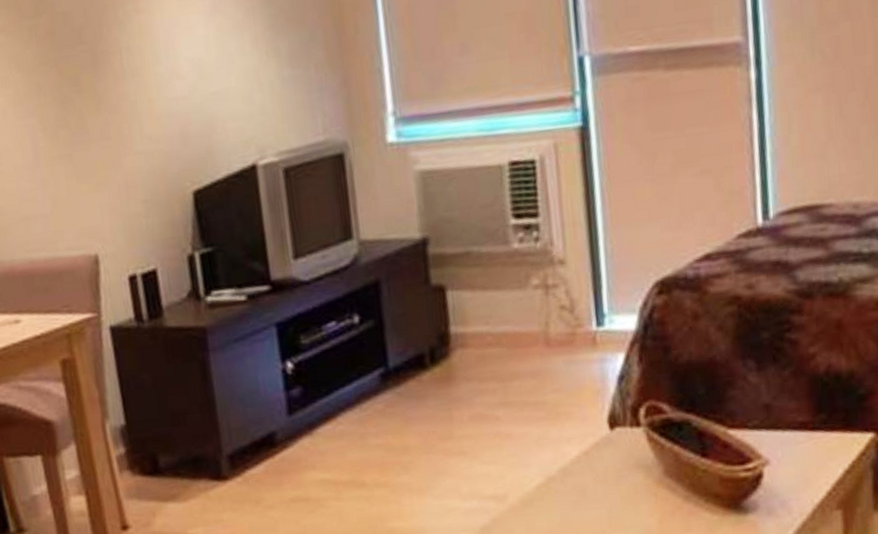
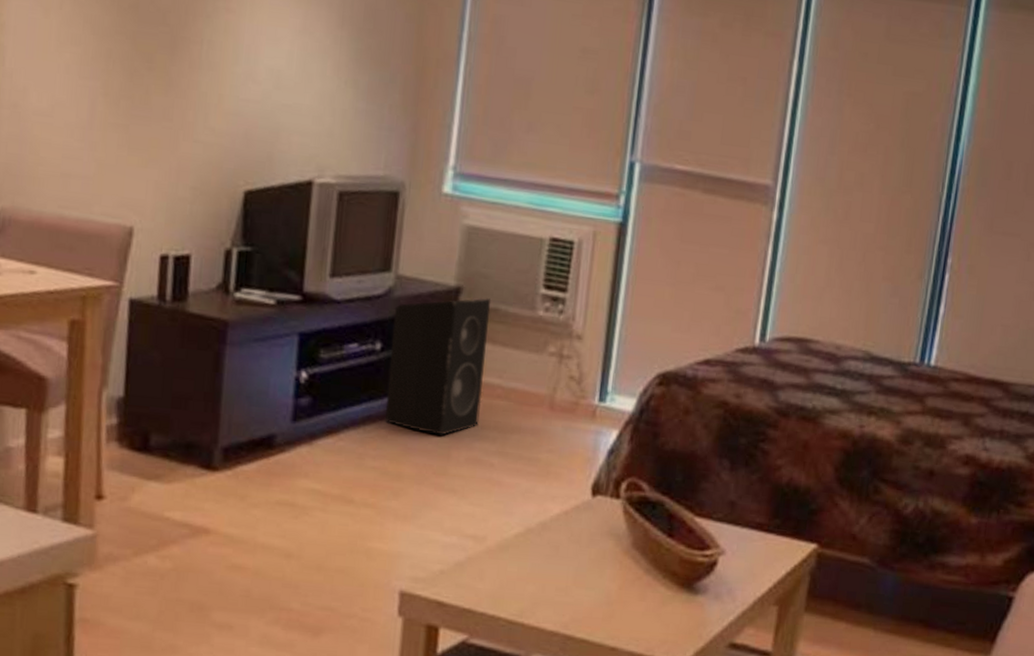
speaker: none [364,243,475,399] -> present [384,297,492,436]

